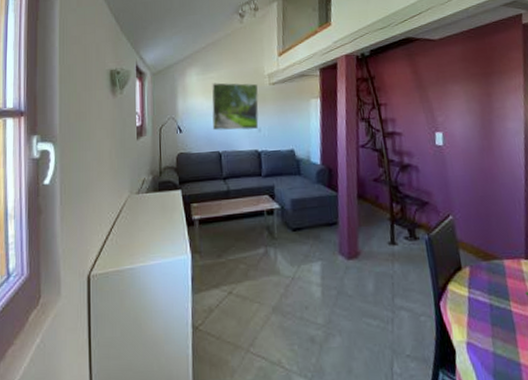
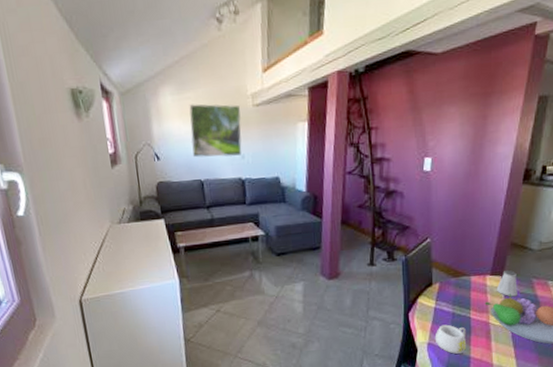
mug: none [473,318,514,358] -> present [434,324,467,354]

